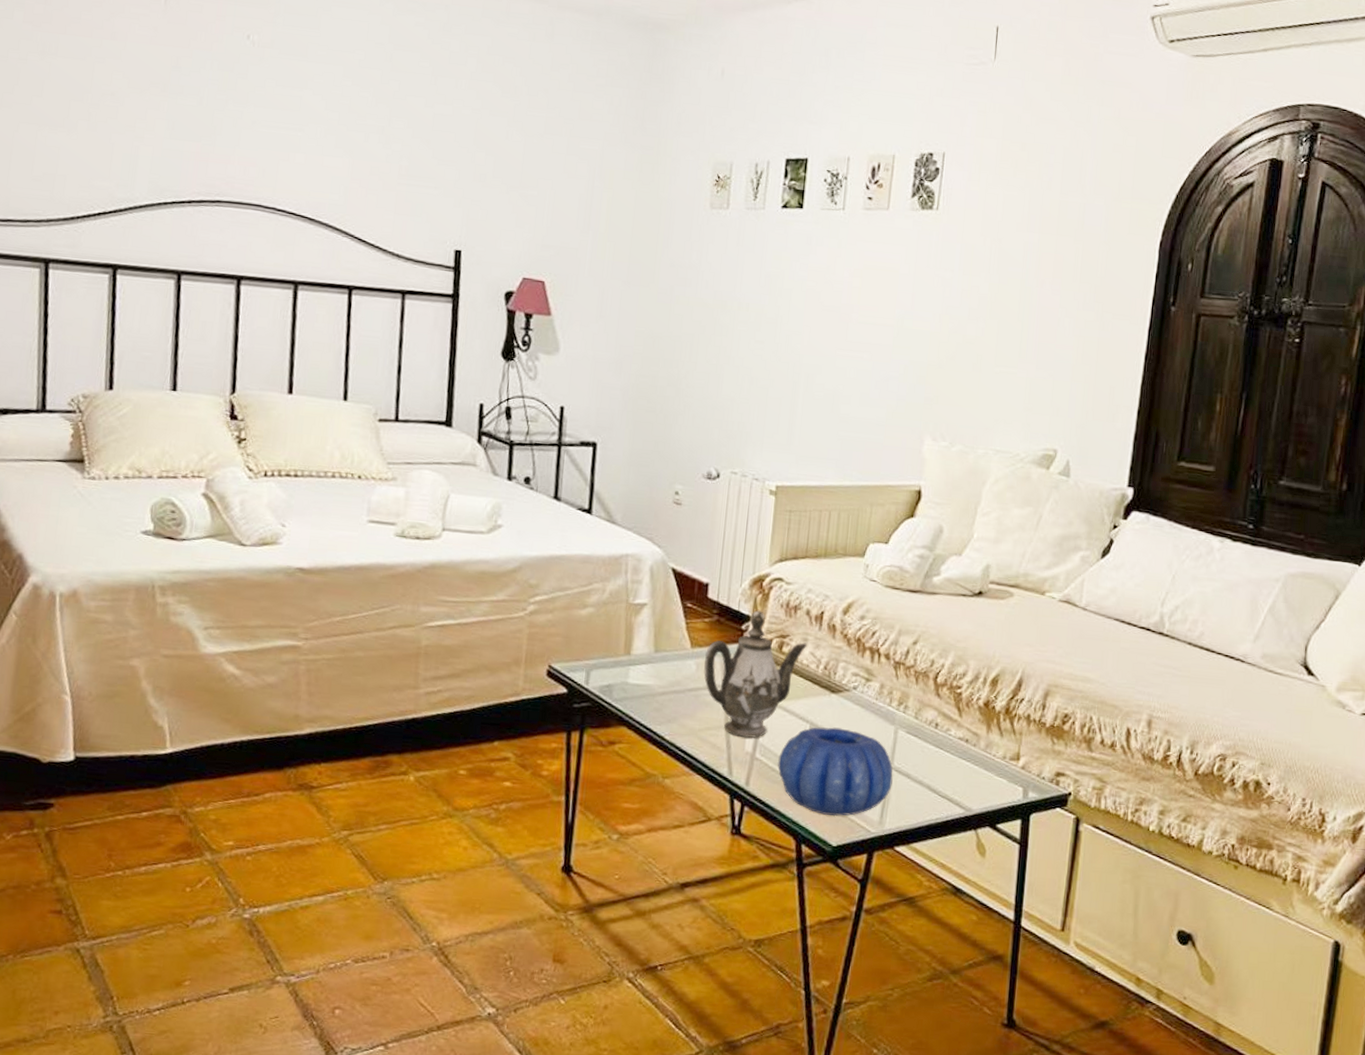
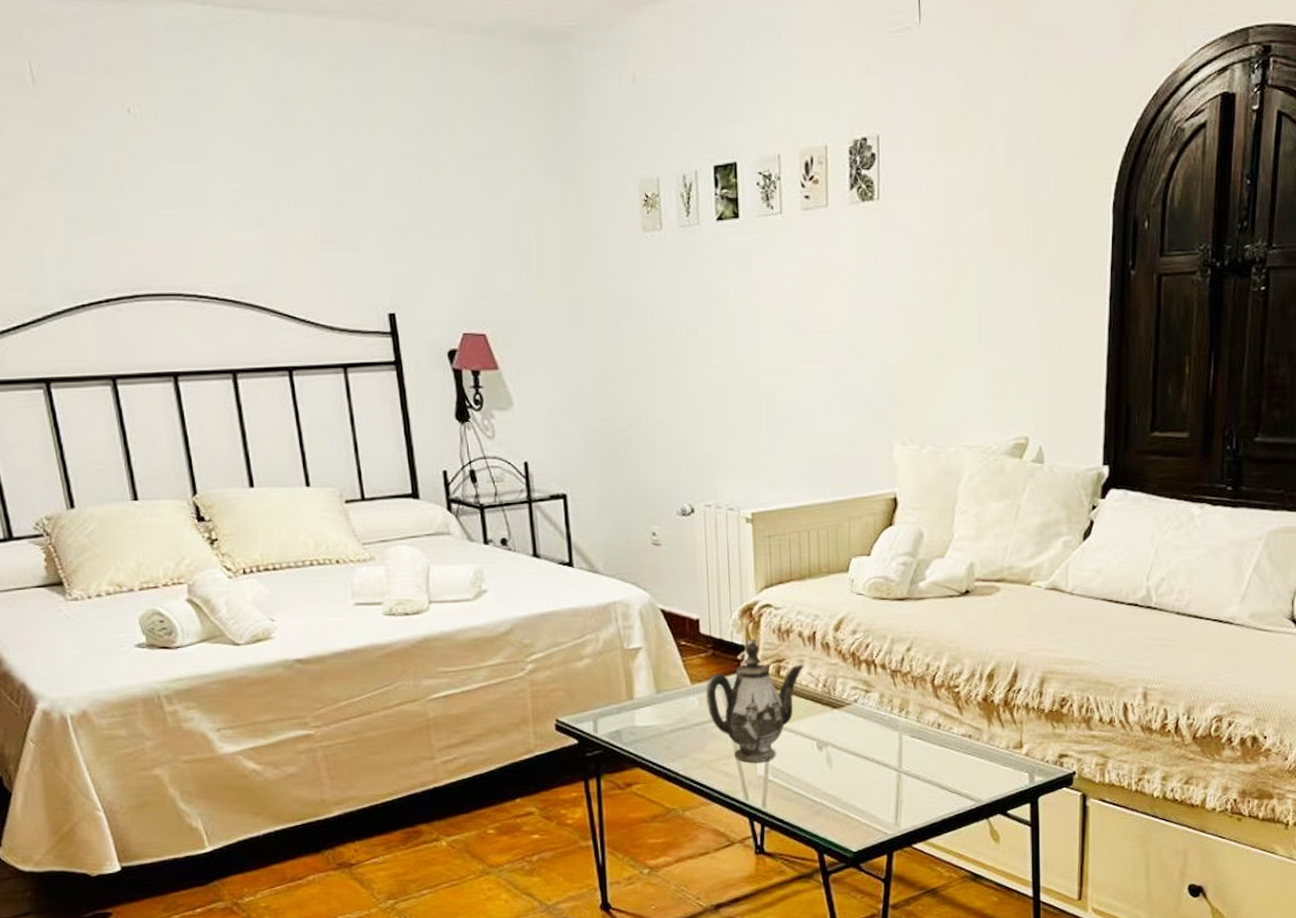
decorative bowl: present [778,727,893,817] -> none [791,741,903,825]

